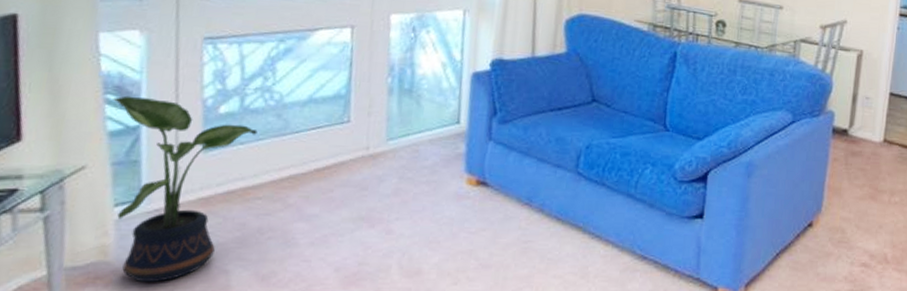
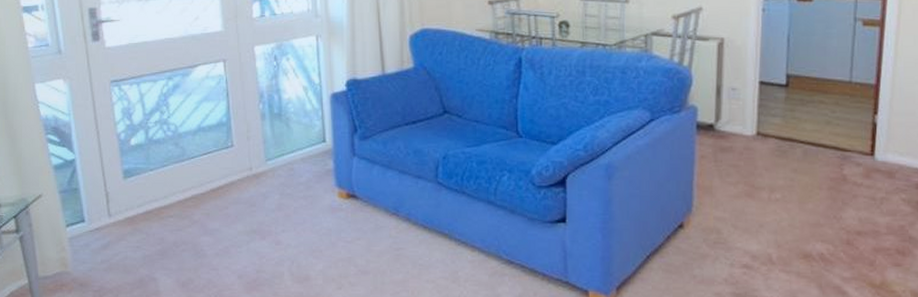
potted plant: present [113,96,258,283] -> none [53,135,162,289]

